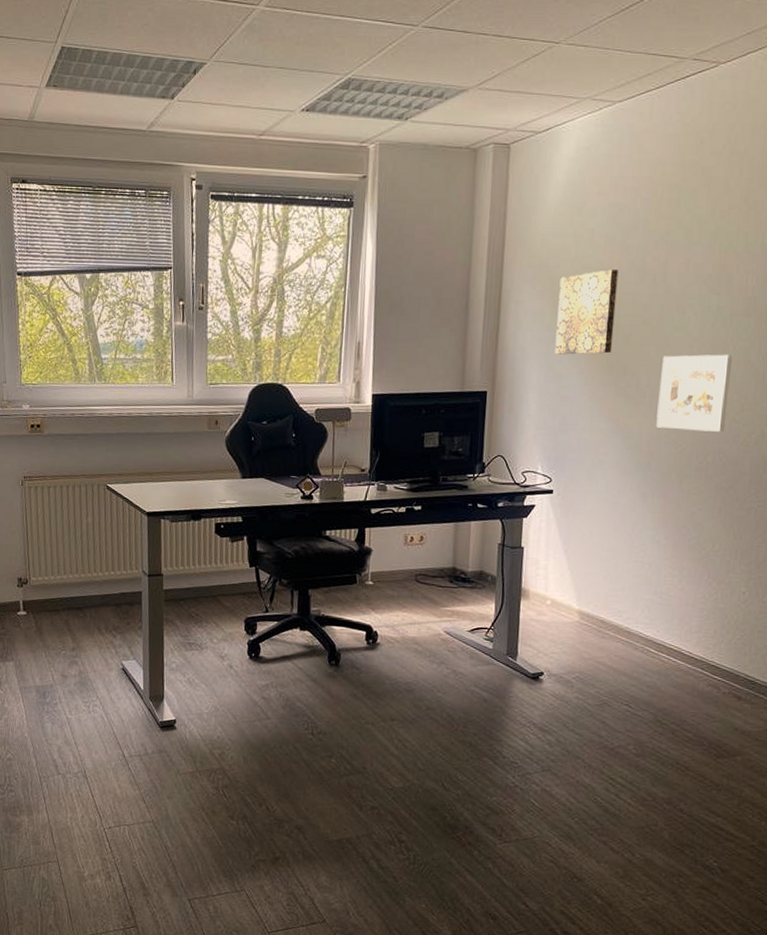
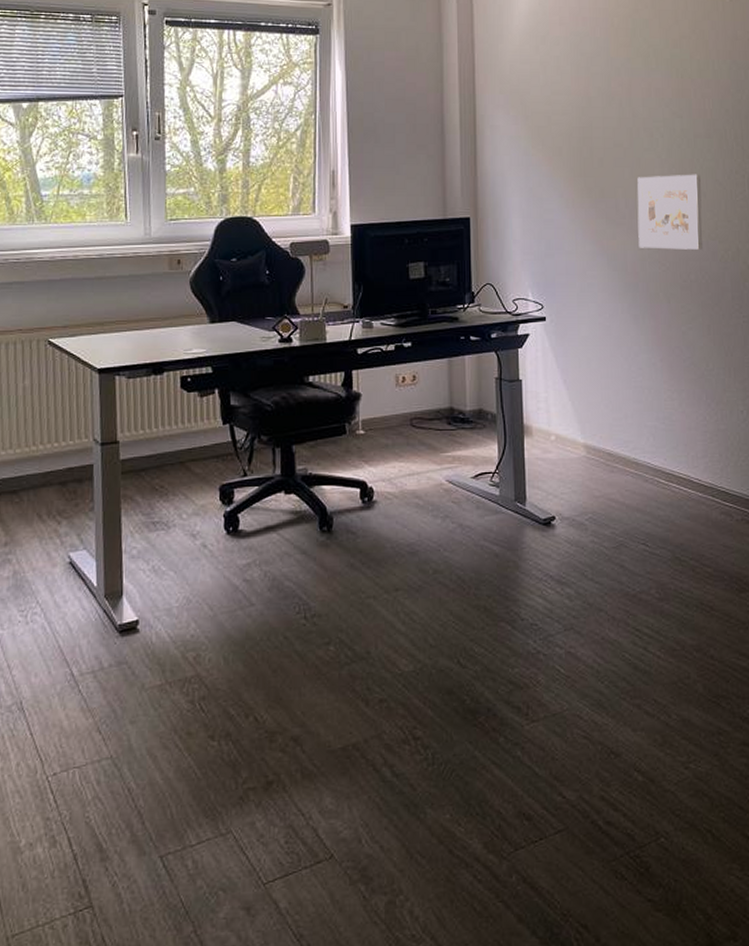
wall art: present [554,270,619,355] -> none [532,95,589,178]

